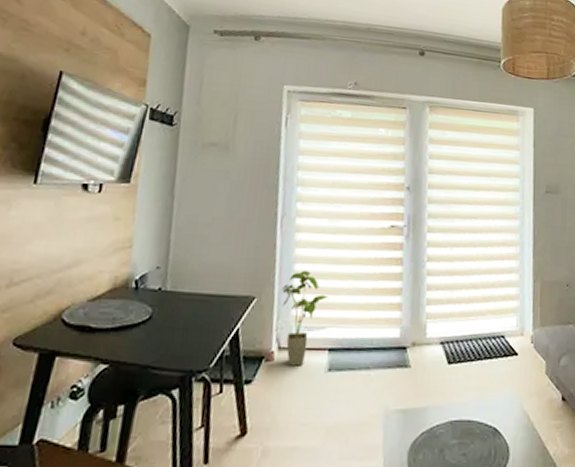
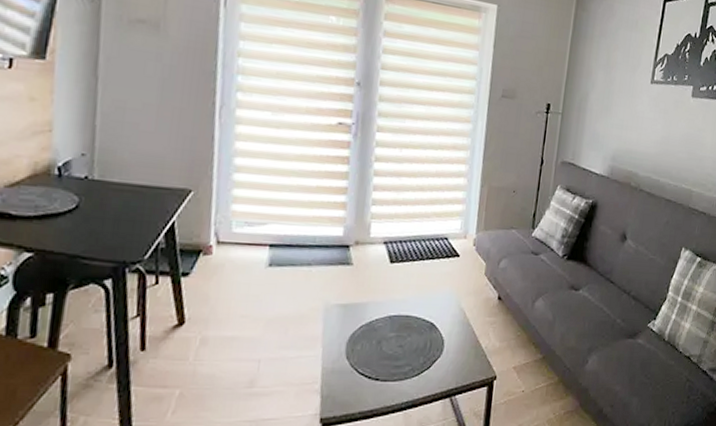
house plant: present [280,271,330,366] -> none [219,165,272,261]

